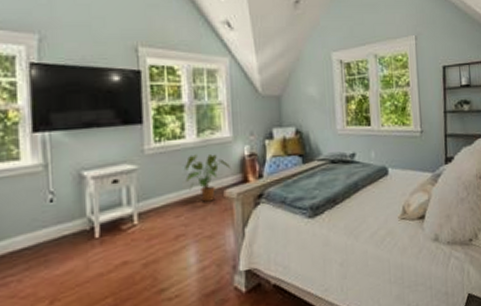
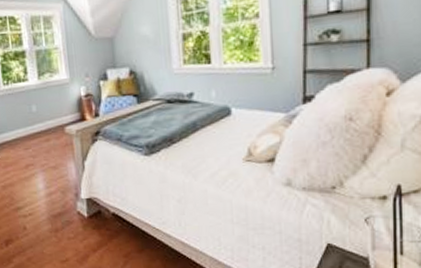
house plant: present [185,154,230,202] -> none [29,95,69,137]

